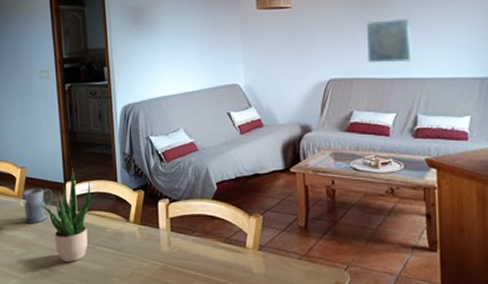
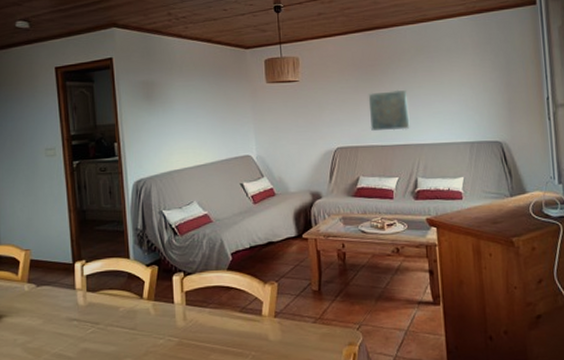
mug: present [23,187,53,224] -> none [27,270,60,309]
potted plant: present [38,168,99,263] -> none [44,247,111,347]

